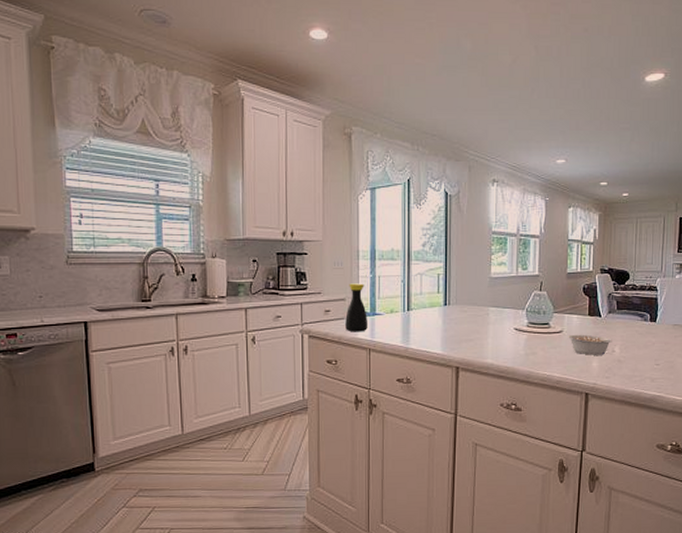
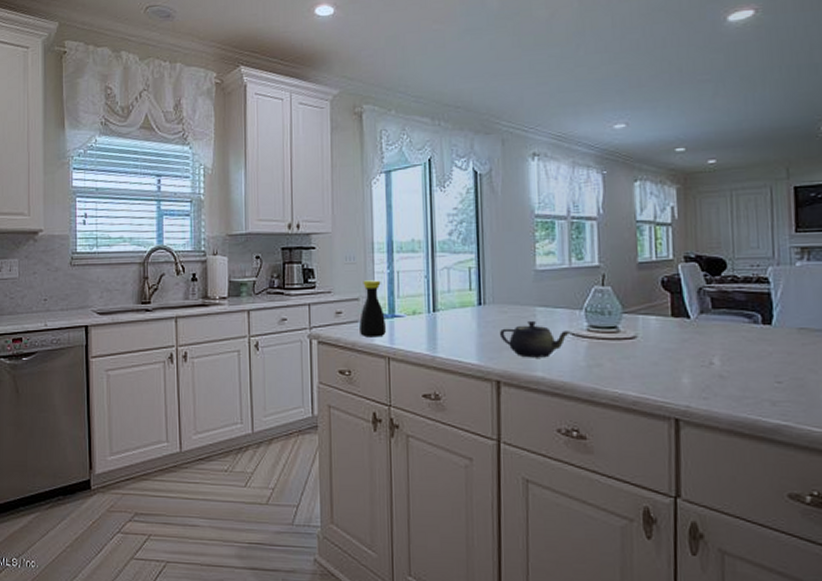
teapot: none [461,318,515,348] -> present [500,320,571,358]
legume: present [568,334,612,355] -> none [645,341,709,369]

